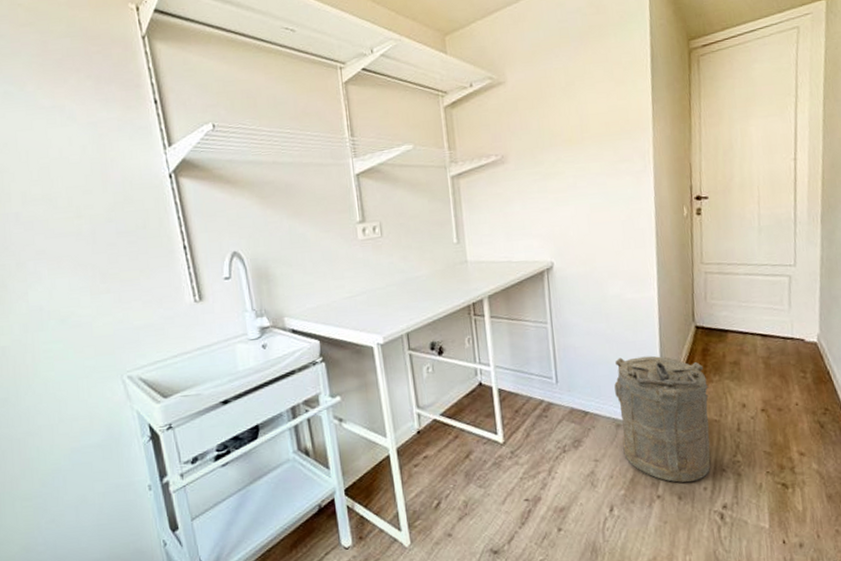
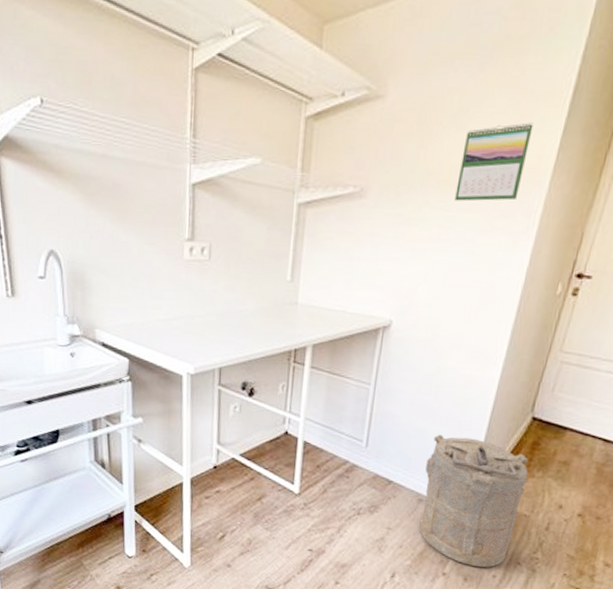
calendar: none [577,85,631,154] -> present [455,122,534,202]

